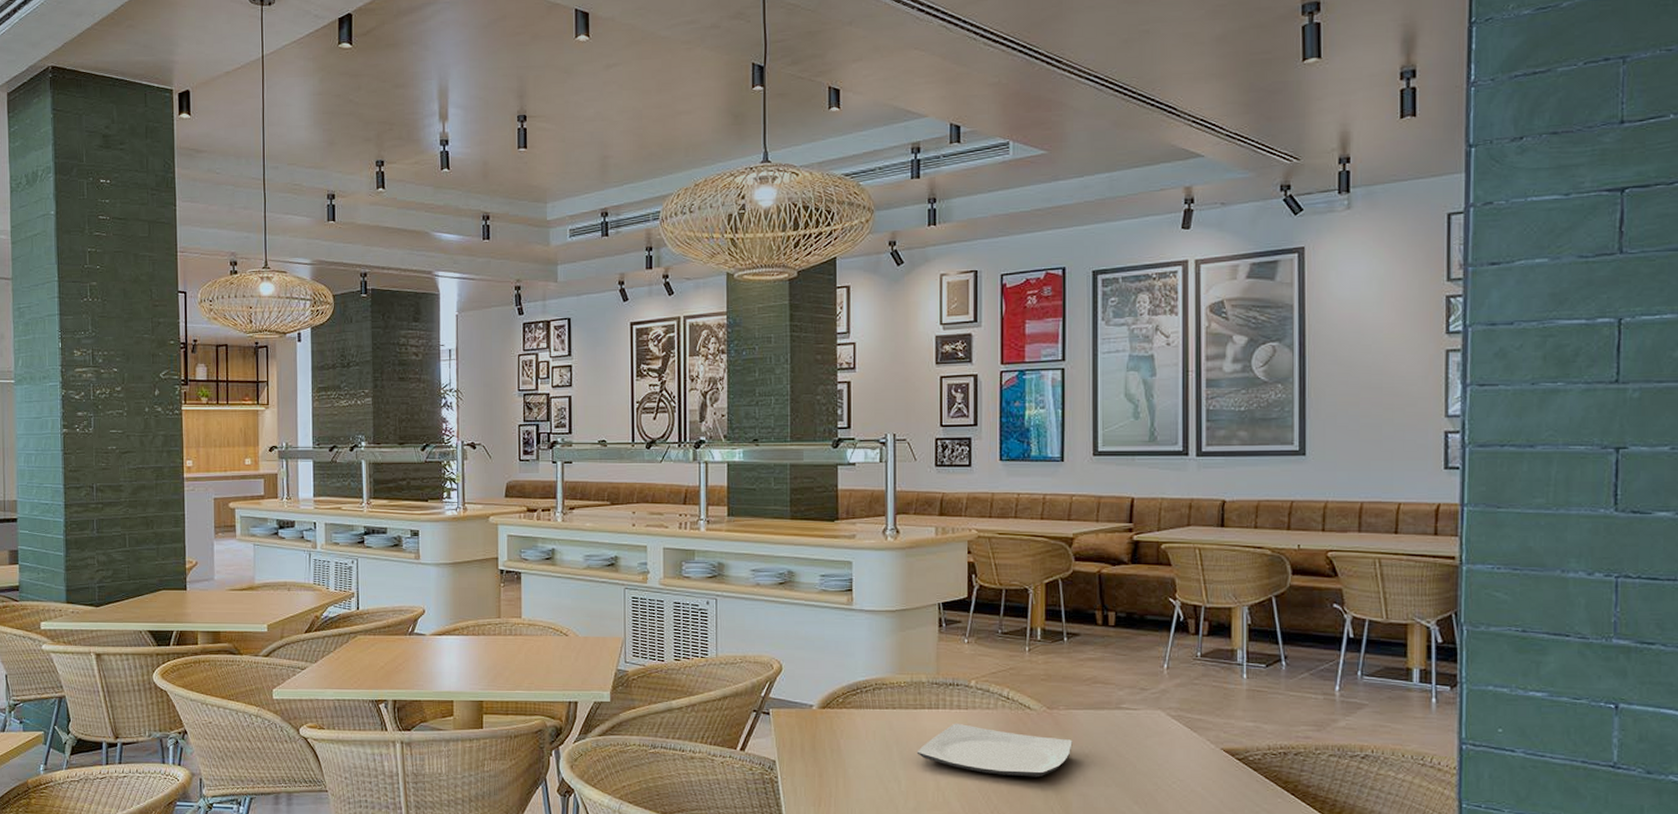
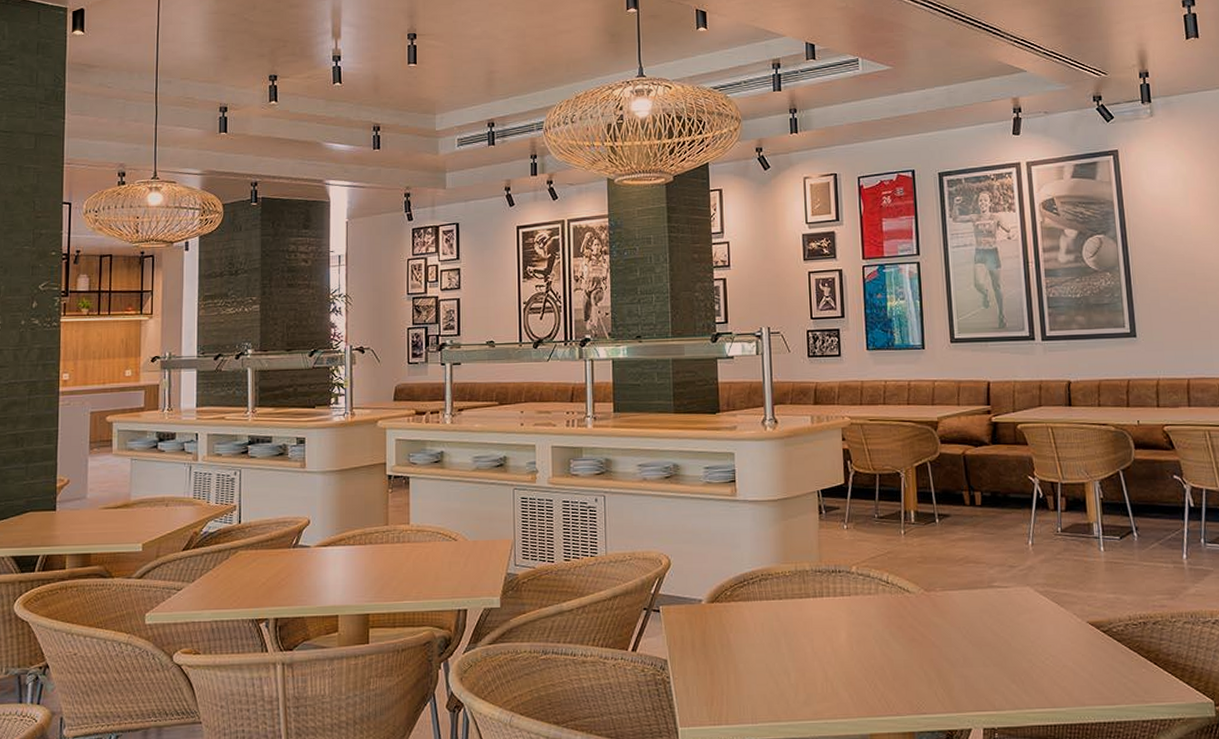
plate: present [916,723,1072,777] -> none [804,610,951,662]

